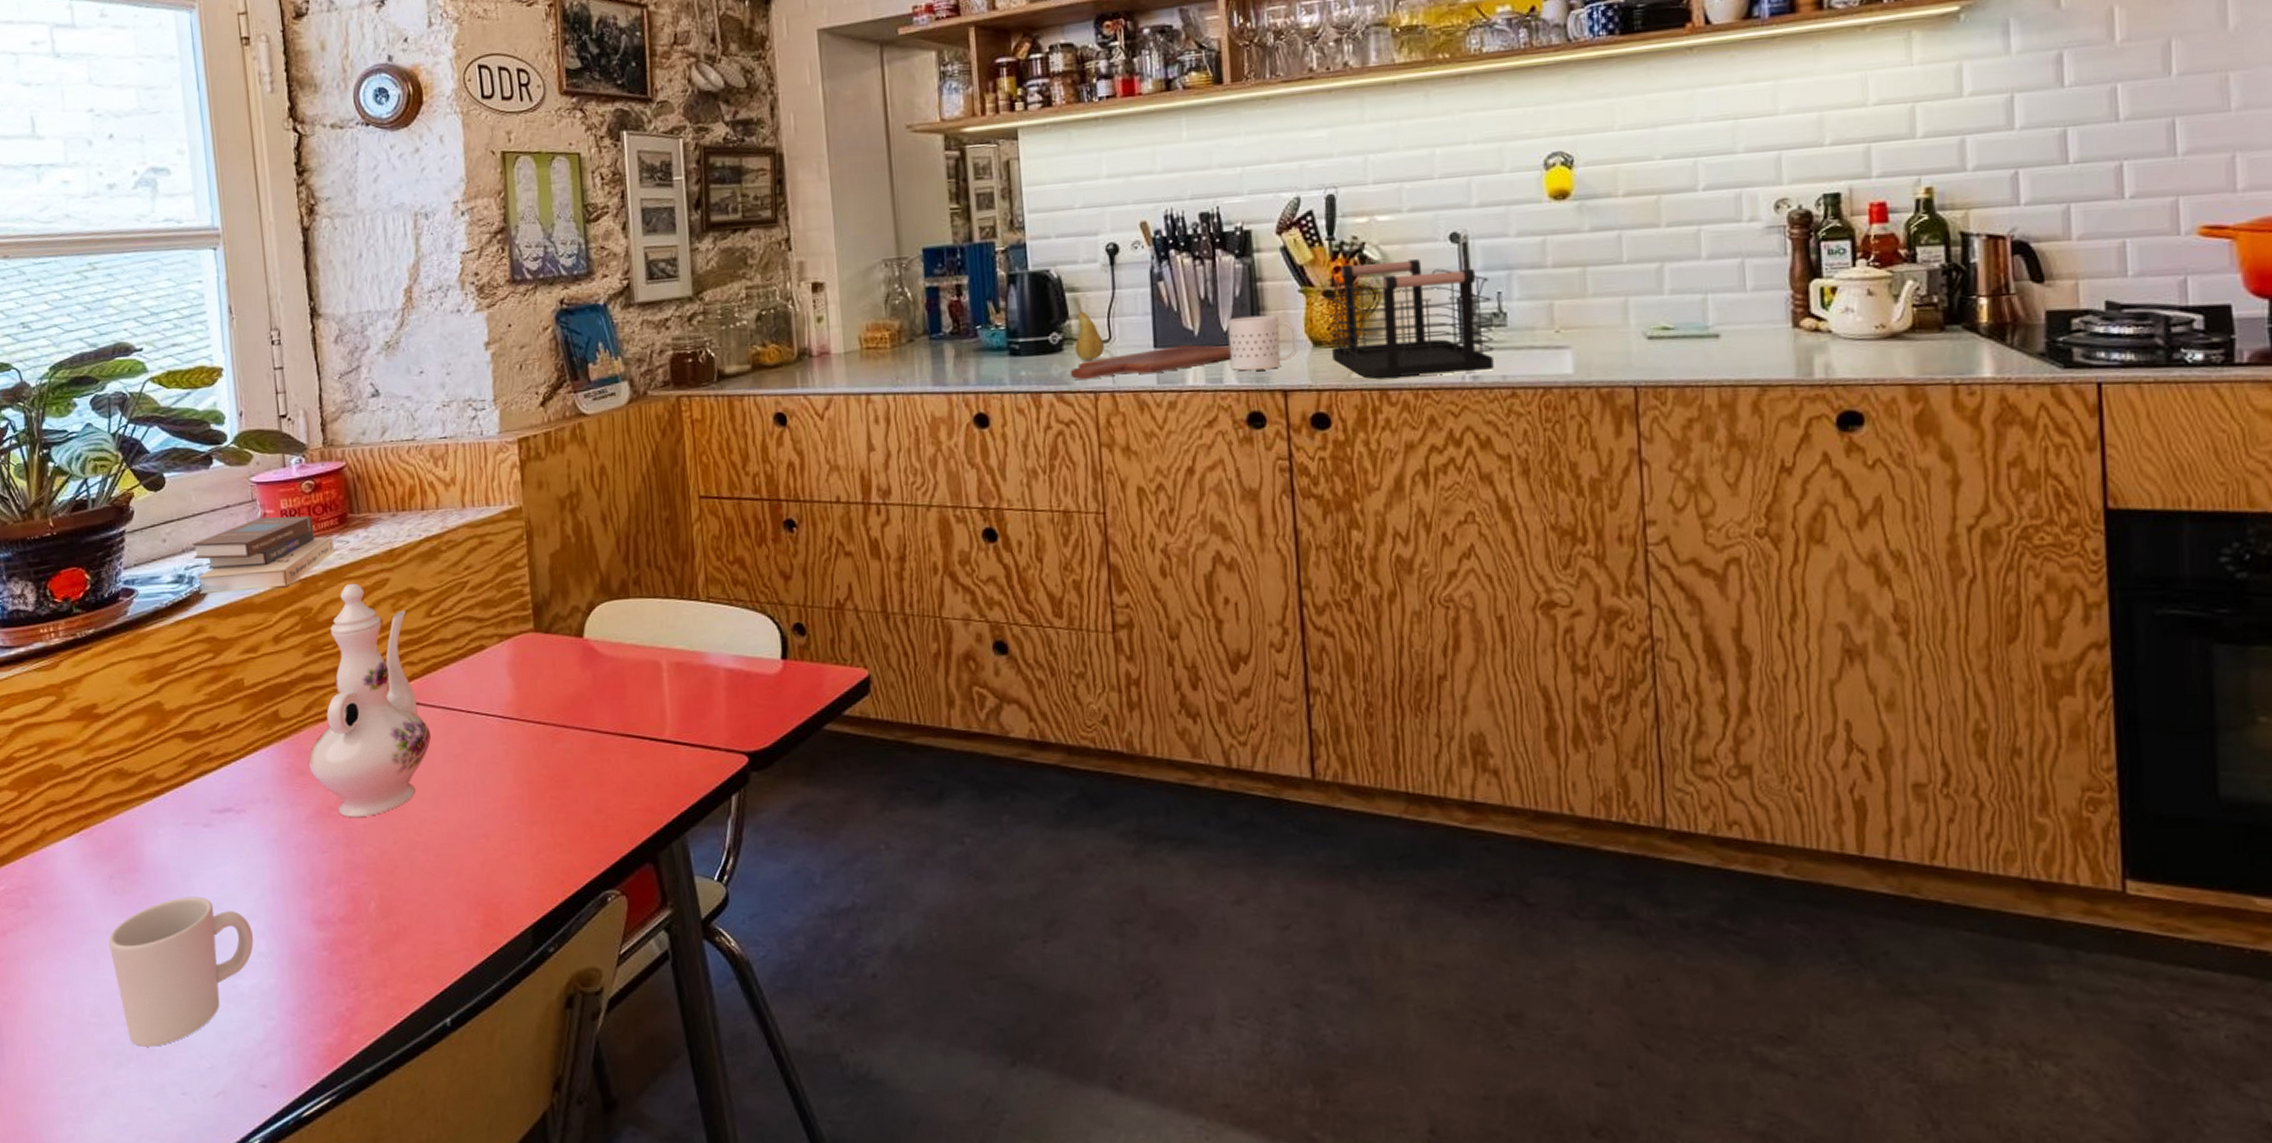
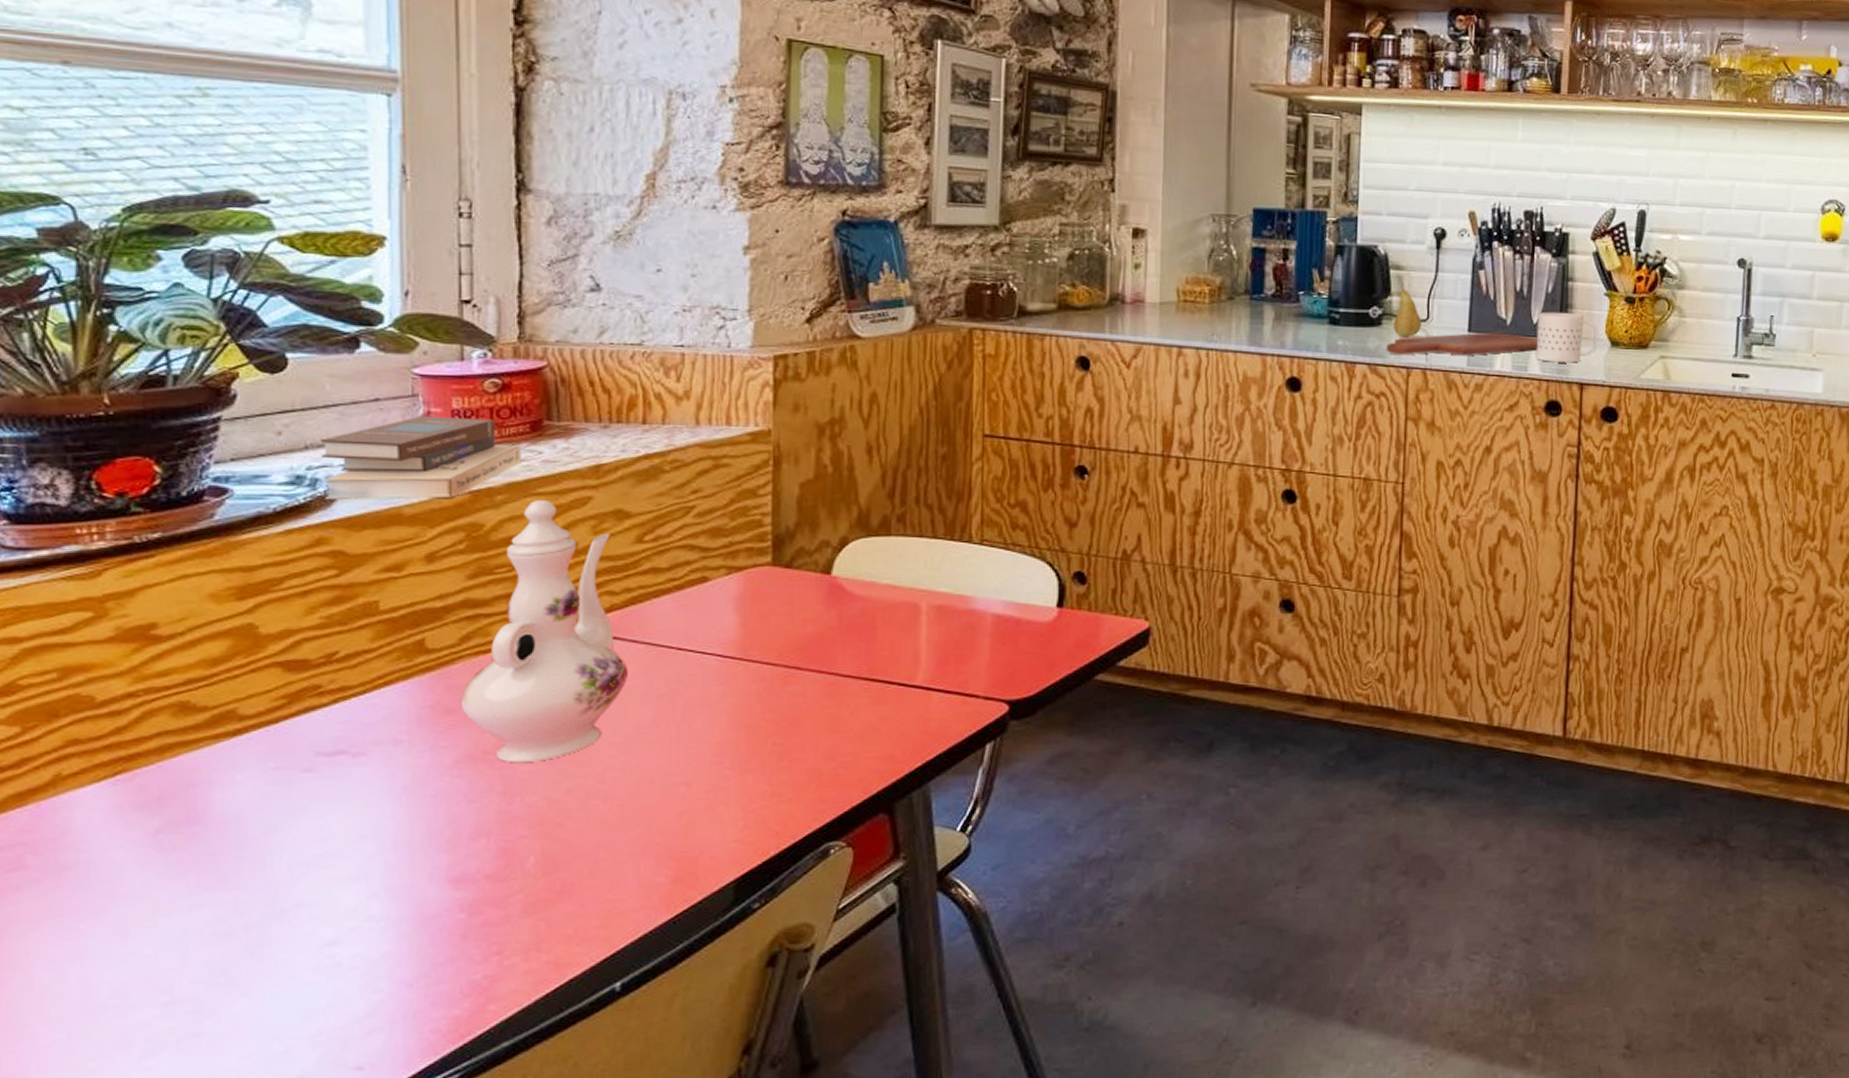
mug: present [109,896,254,1047] -> none [147,853,363,1031]
dish rack: present [1327,259,1494,379] -> none [1626,275,1765,384]

